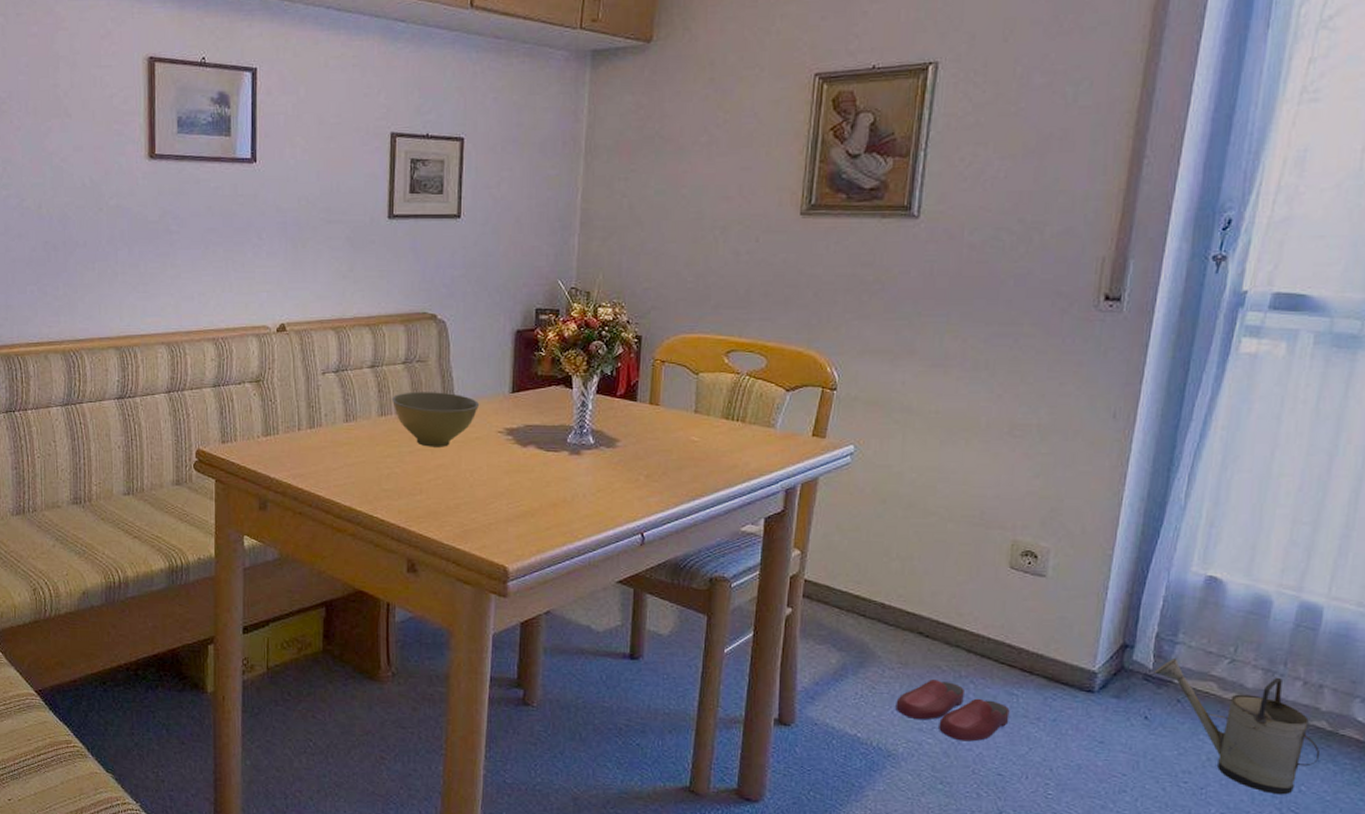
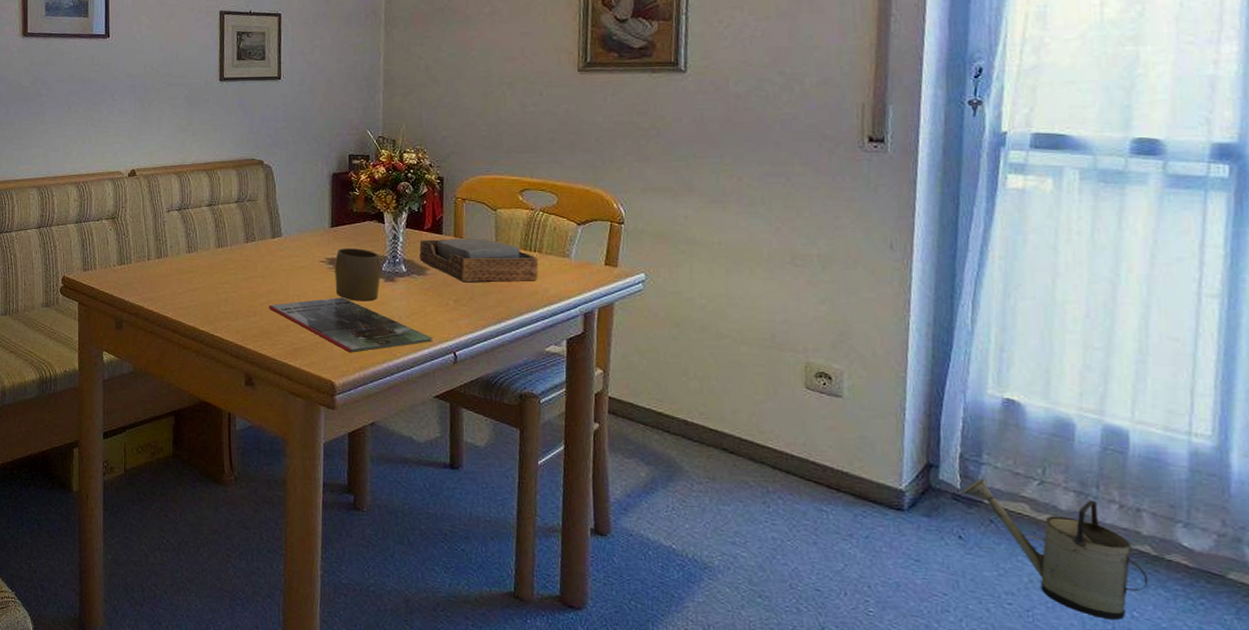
bowl: present [392,392,480,447] -> none [228,226,304,275]
magazine: none [436,473,619,535] -> present [268,297,433,353]
mug: none [513,417,565,477] -> present [334,248,381,302]
napkin holder: none [610,406,740,456] -> present [419,238,538,283]
slippers: present [895,680,1010,742] -> none [707,494,821,556]

